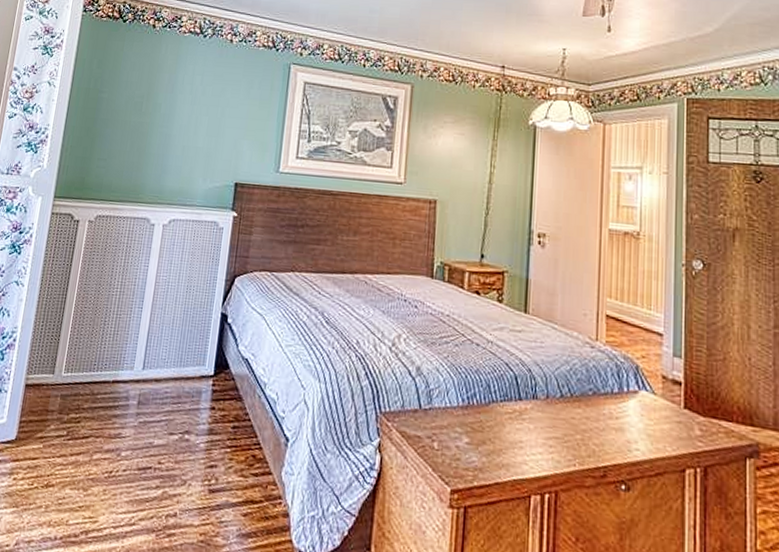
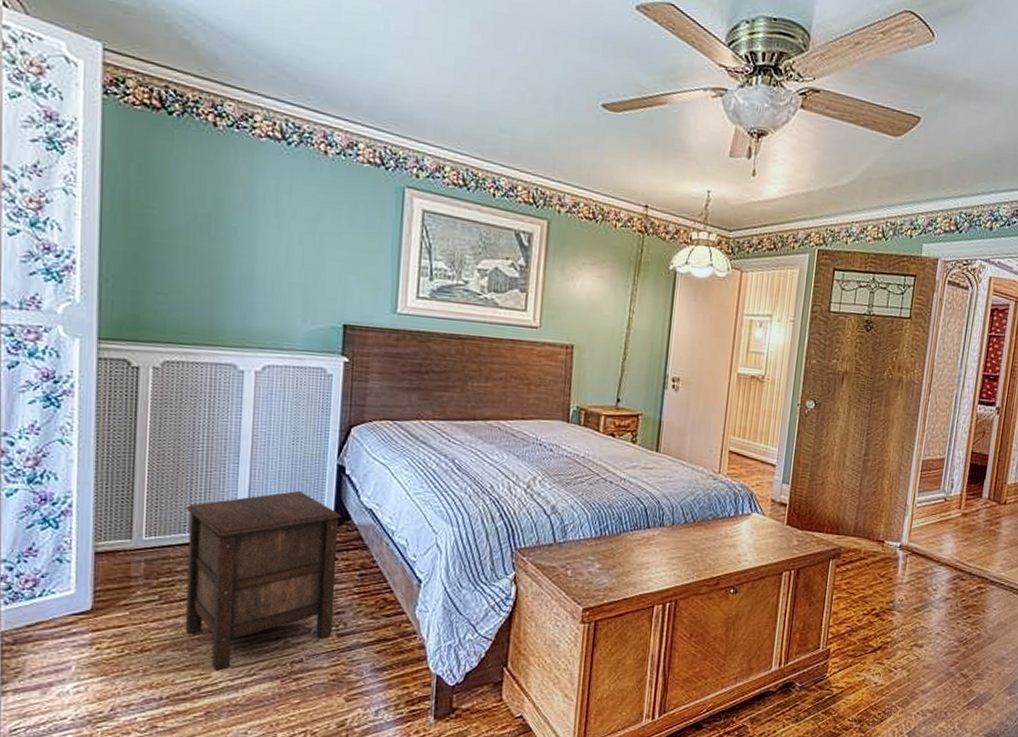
nightstand: none [83,336,222,516] -> present [185,490,343,671]

